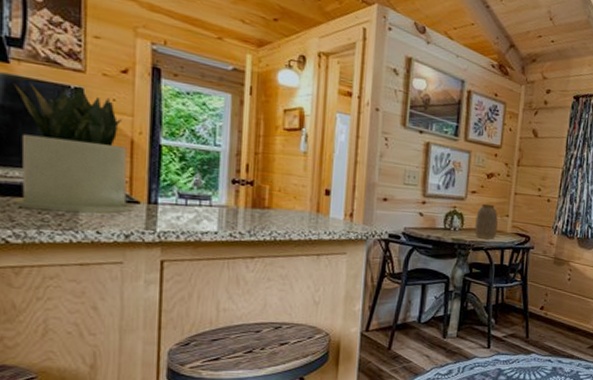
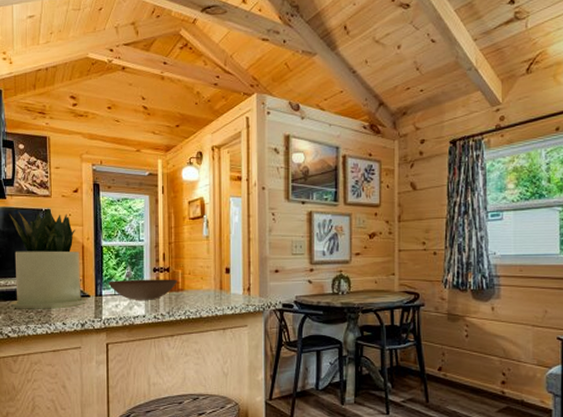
bowl: none [167,187,263,215] -> present [108,279,177,300]
vase: present [474,203,498,240] -> none [362,264,384,300]

